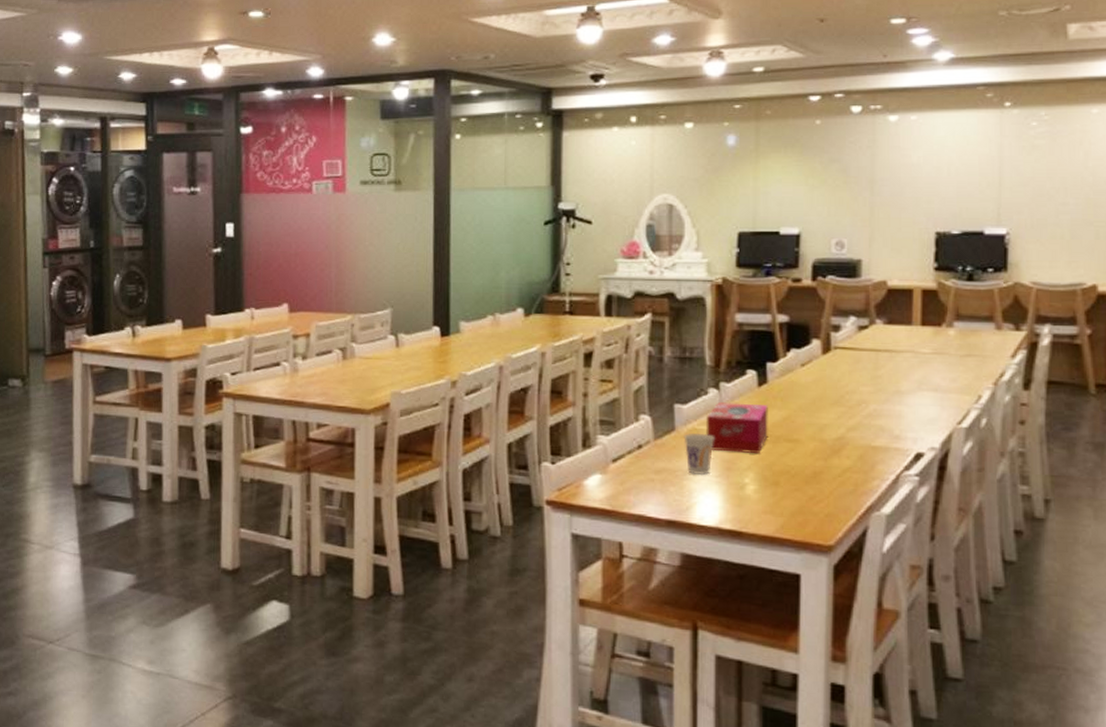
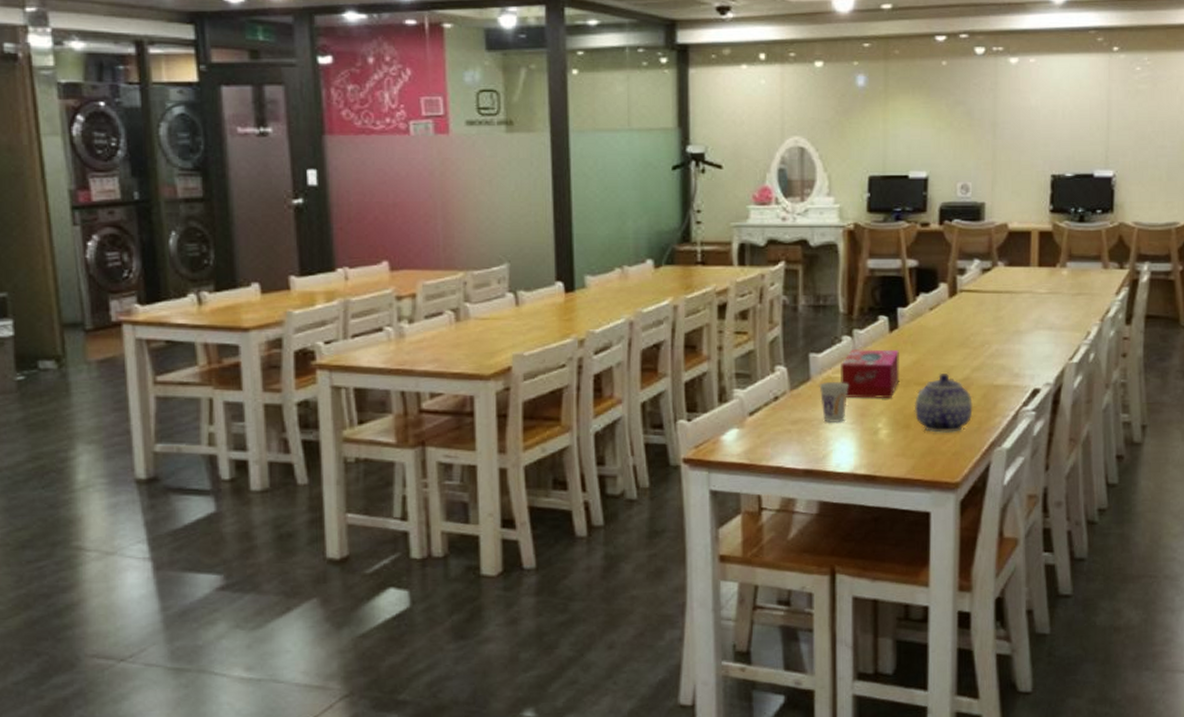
teapot: none [783,431,848,493] -> present [914,374,973,433]

